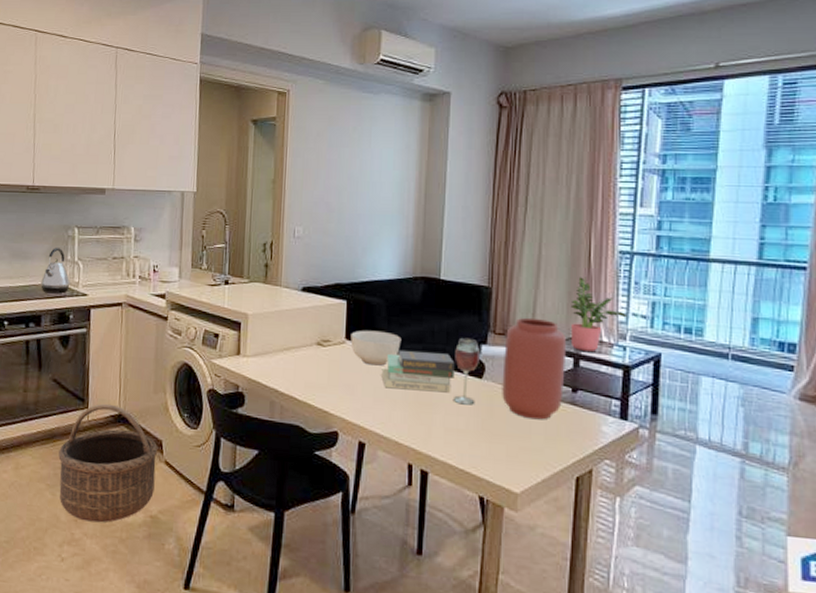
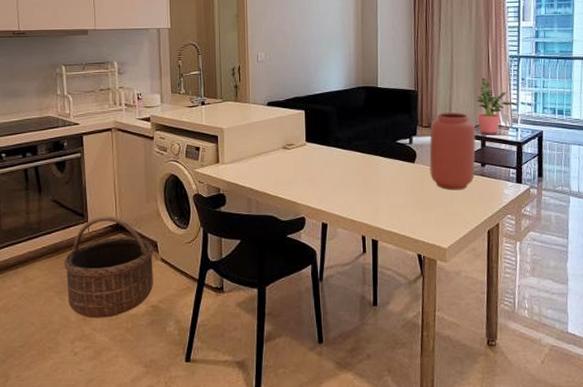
kettle: present [41,248,71,294] -> none [34,85,62,125]
bowl: present [351,330,402,366] -> none [310,132,351,161]
books: present [381,349,455,393] -> none [336,146,393,178]
wineglass: present [454,337,481,405] -> none [393,132,413,185]

